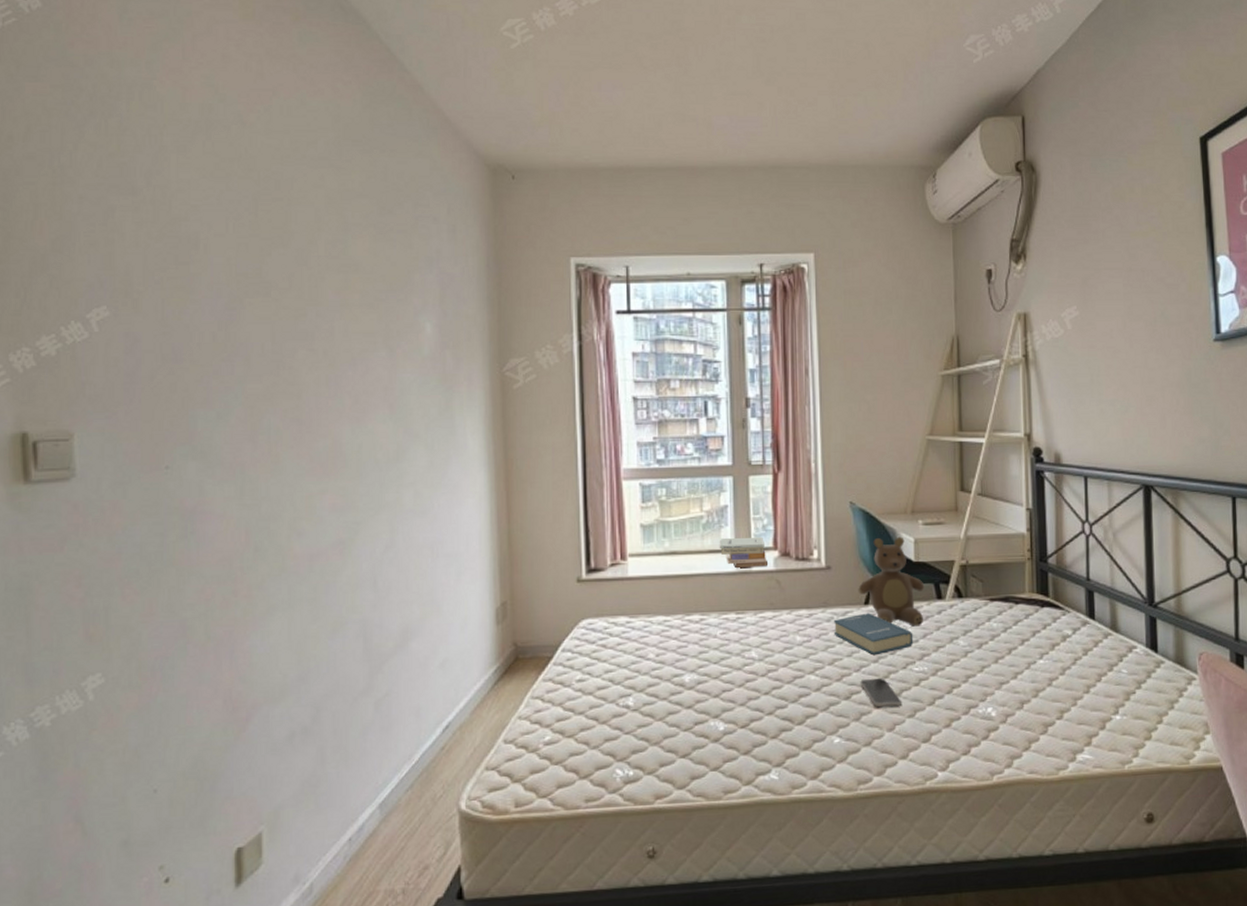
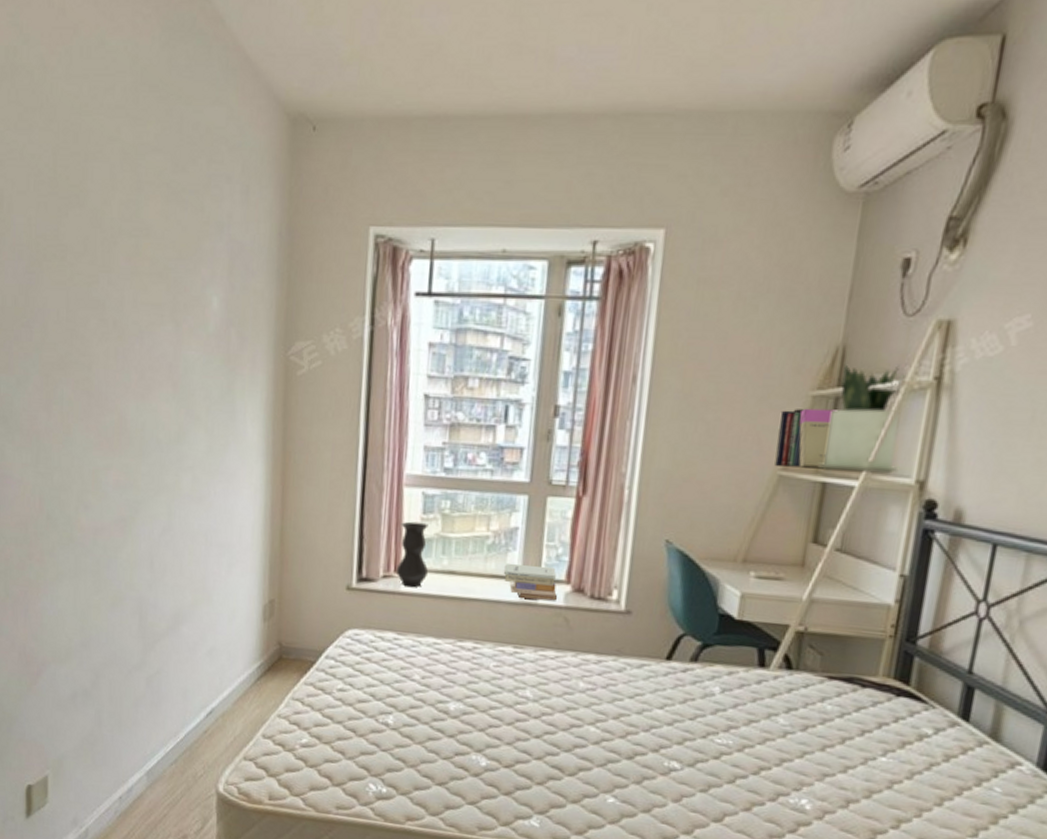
vase: none [622,510,653,571] -> present [396,521,429,587]
hardback book: present [833,613,914,656] -> none [624,669,722,718]
teddy bear: present [858,536,925,627] -> none [660,586,745,694]
mobile phone: present [860,679,903,708] -> none [647,741,696,777]
books: none [921,385,961,433] -> present [773,408,838,469]
planter: none [954,348,1011,433] -> present [817,364,907,474]

